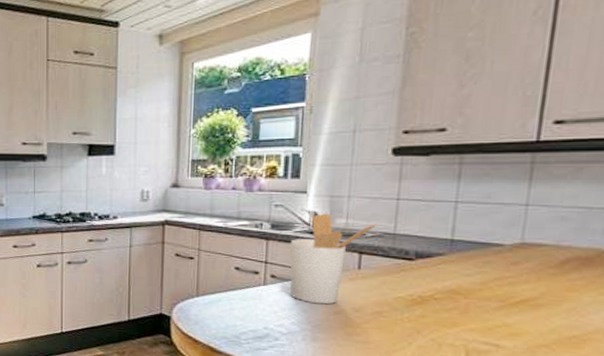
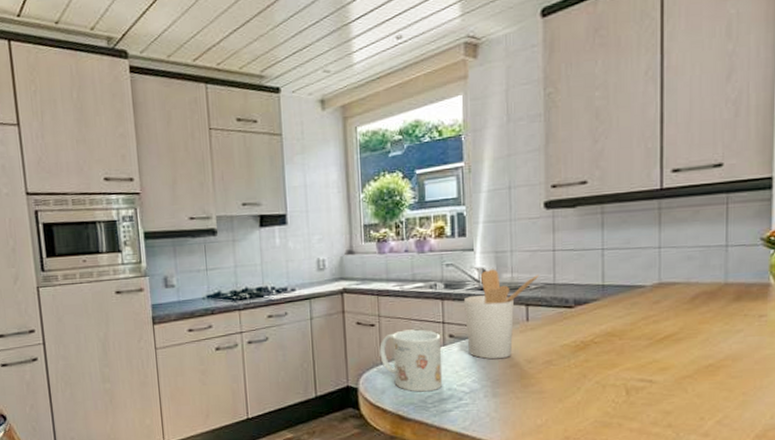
mug: none [196,266,262,328] -> present [379,329,443,392]

